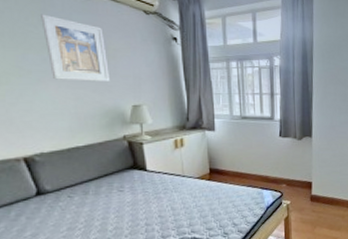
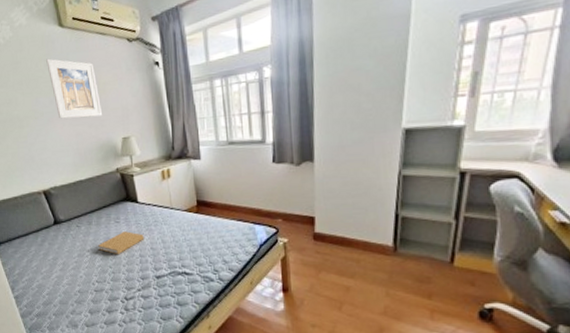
book: none [95,200,152,226] -> present [98,231,144,255]

